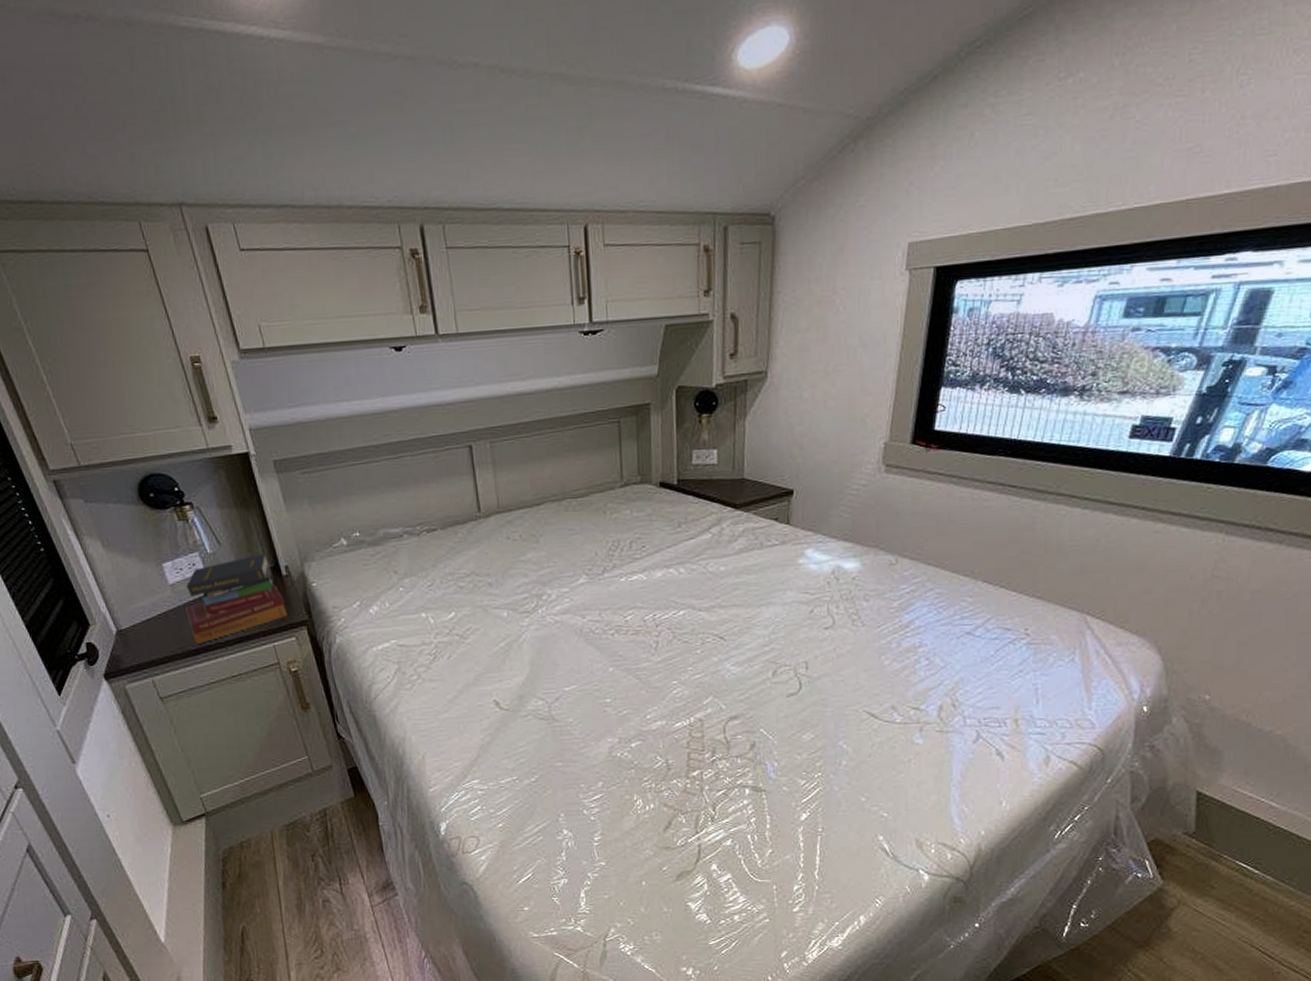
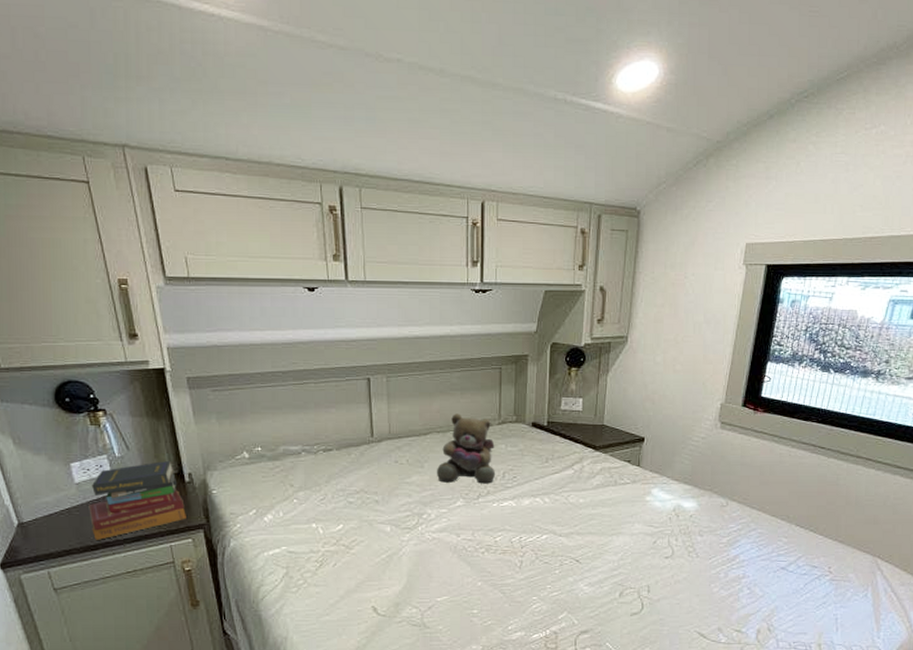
teddy bear: none [554,478,621,558] -> present [437,413,495,484]

